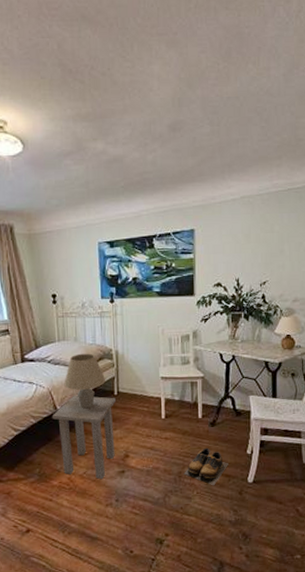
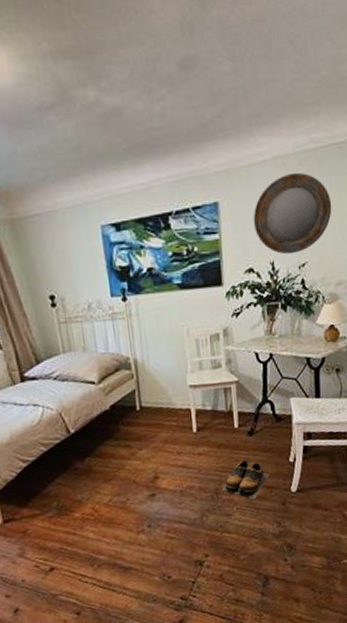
side table: present [52,395,116,479] -> none [65,413,143,506]
table lamp: present [64,353,106,409] -> none [75,364,126,430]
home mirror: none [222,209,290,274] -> present [253,172,332,255]

